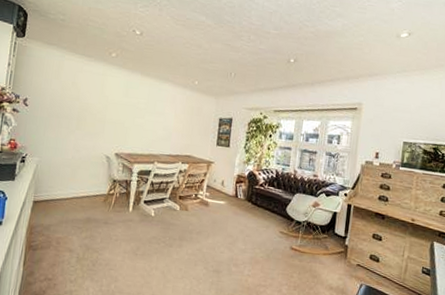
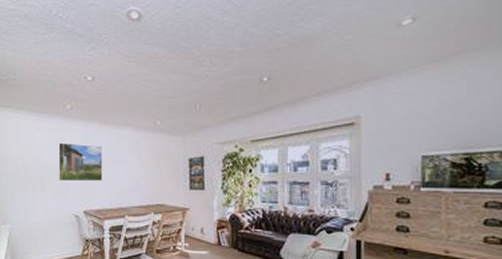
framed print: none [95,86,142,128] -> present [58,142,103,182]

